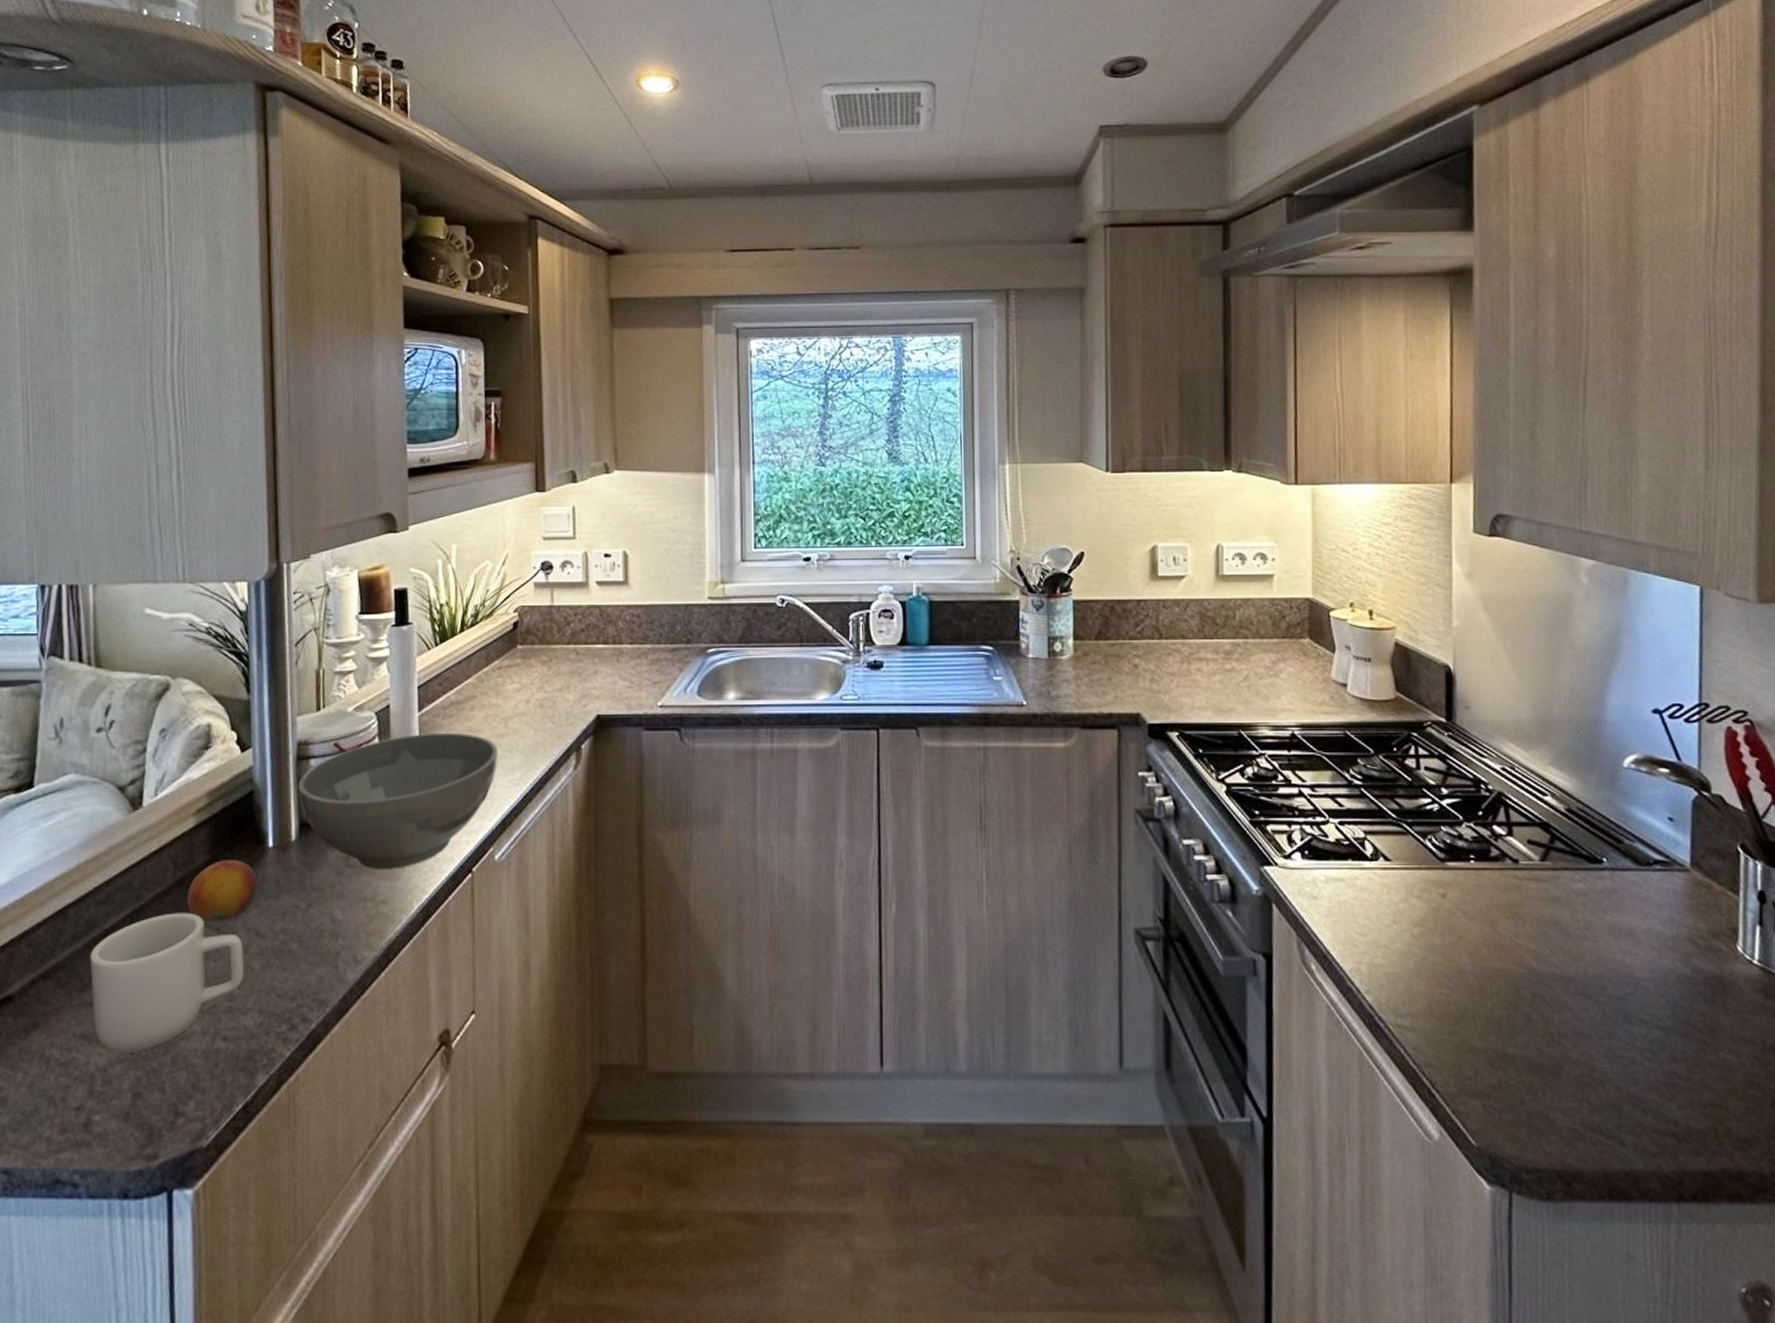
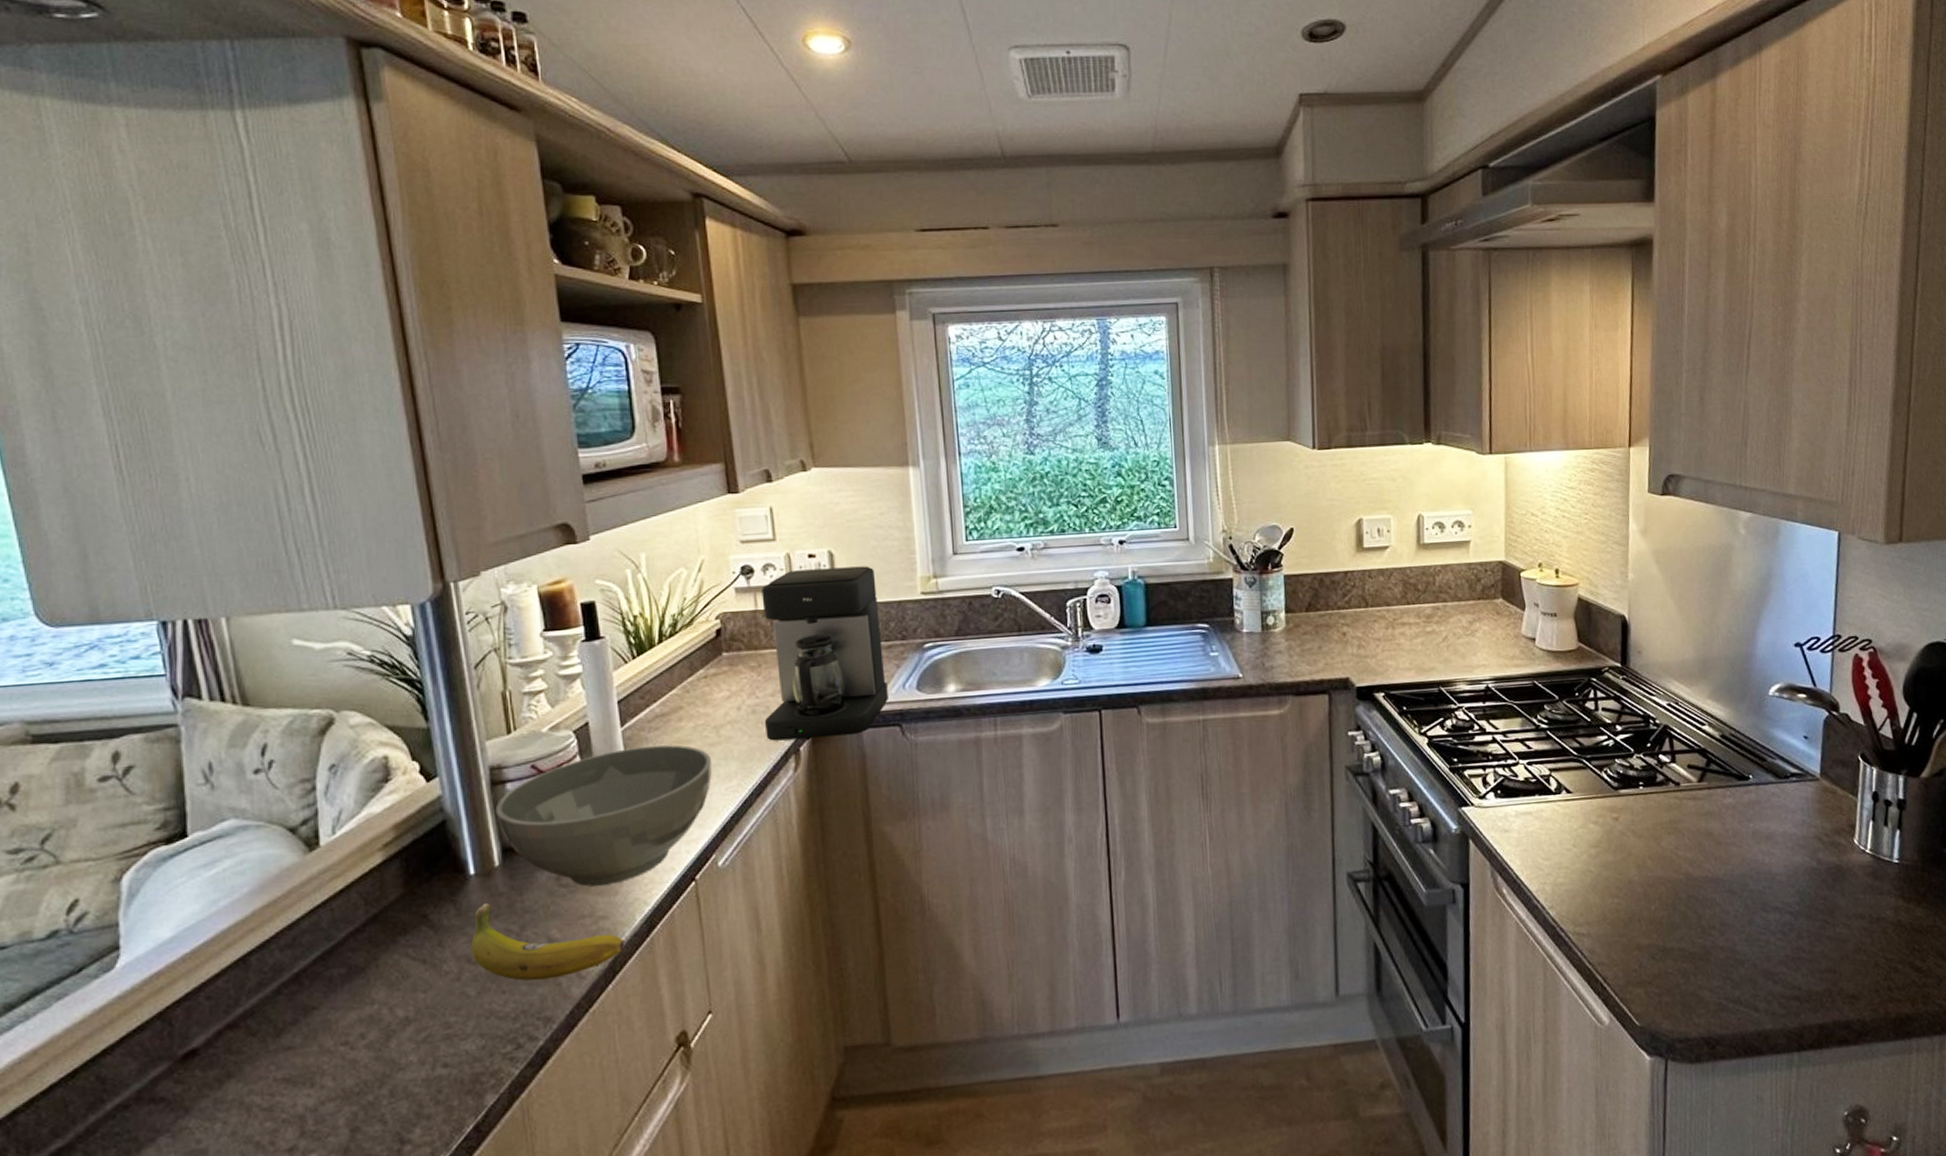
mug: present [89,912,245,1054] -> none [281,947,459,1093]
fruit: present [186,860,258,923] -> none [384,890,463,956]
fruit: none [260,877,401,960] -> present [471,903,625,981]
coffee maker: none [551,568,670,737] -> present [761,566,888,741]

